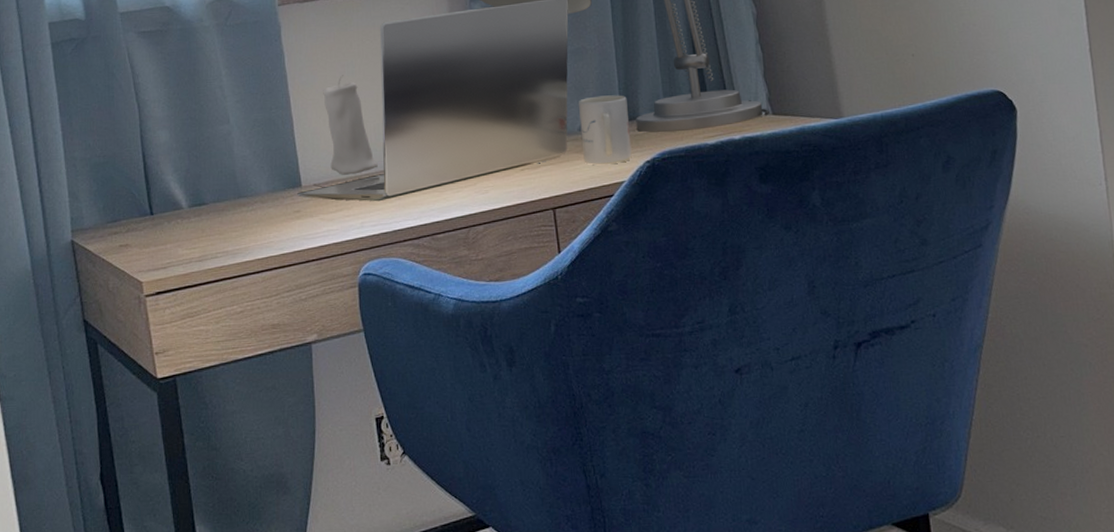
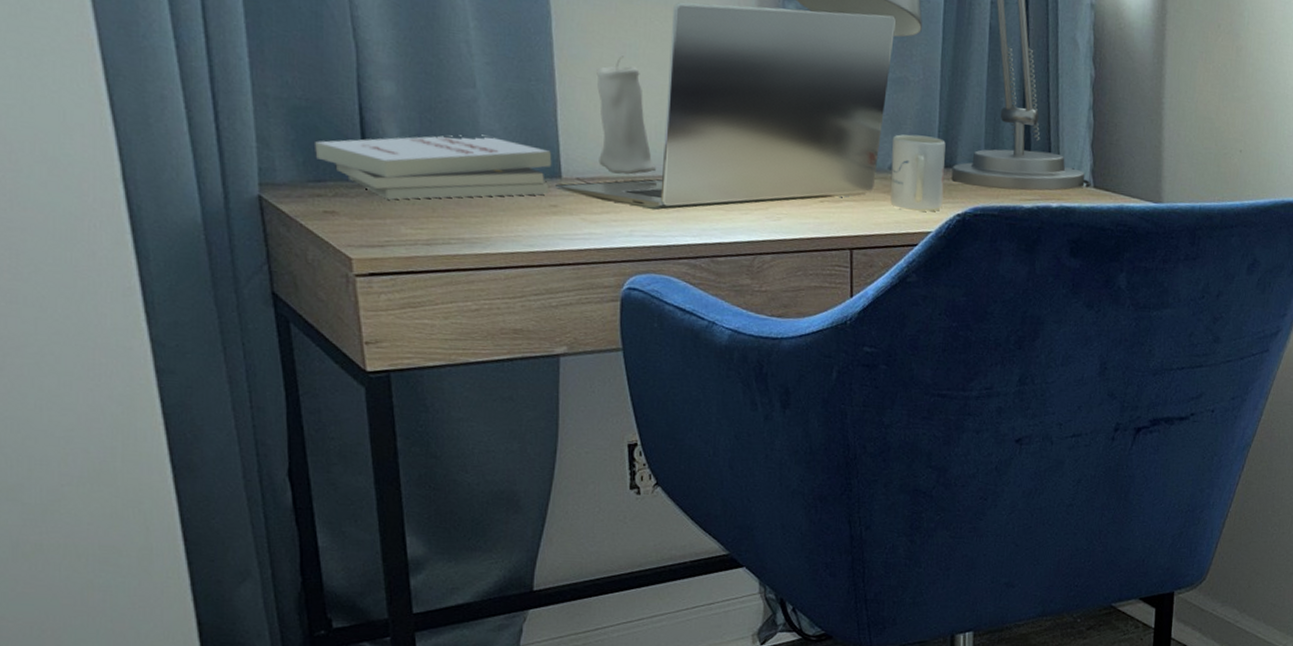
books: none [110,161,293,228] -> present [313,135,552,200]

